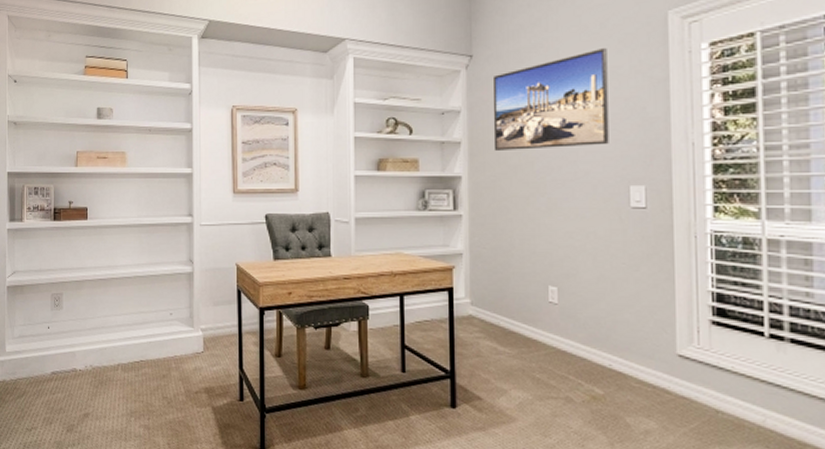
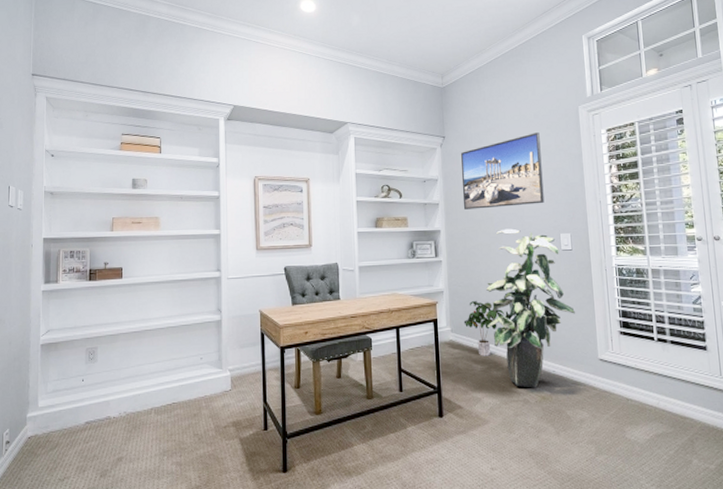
potted plant: none [488,268,545,339] -> present [463,301,505,356]
indoor plant: none [520,177,646,384] -> present [486,228,575,388]

